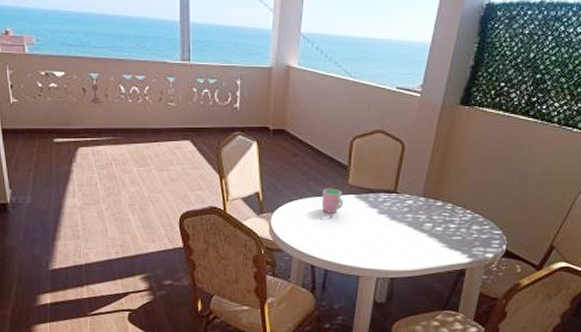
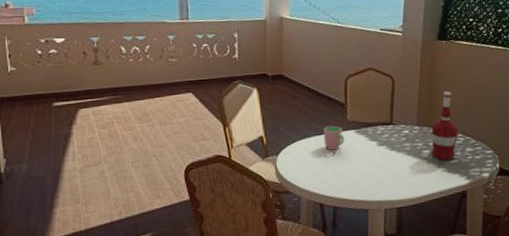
alcohol: none [434,164,468,236] -> present [431,91,459,161]

